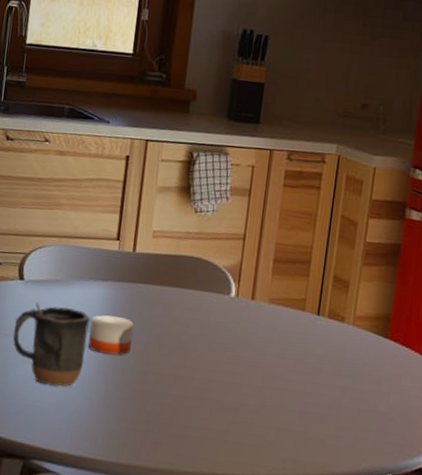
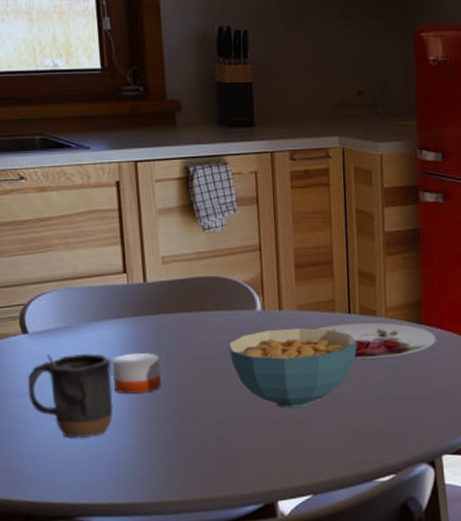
cereal bowl: none [197,317,320,398] -> present [228,327,357,409]
plate: none [284,323,400,367] -> present [316,322,436,360]

